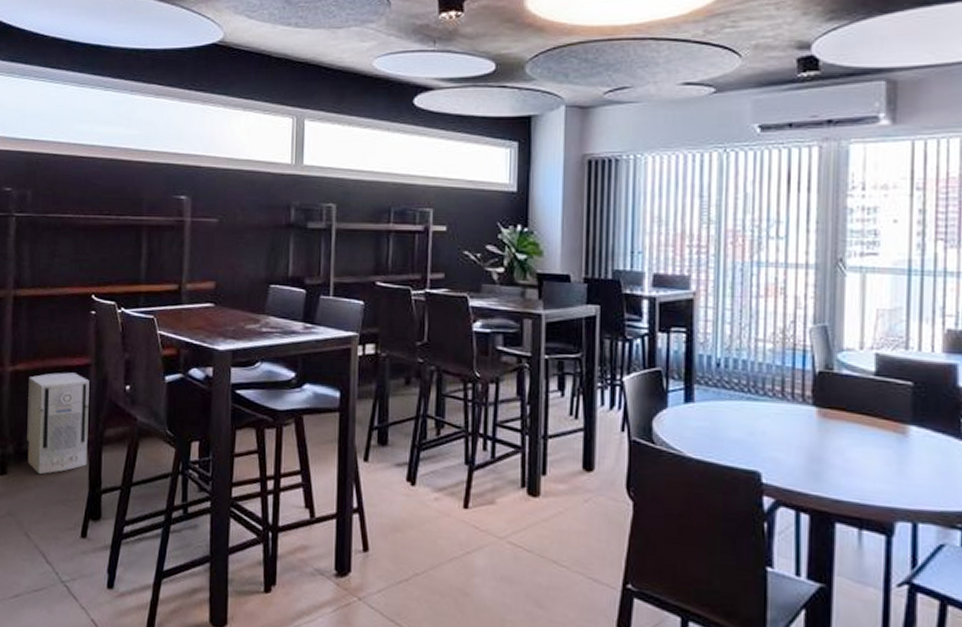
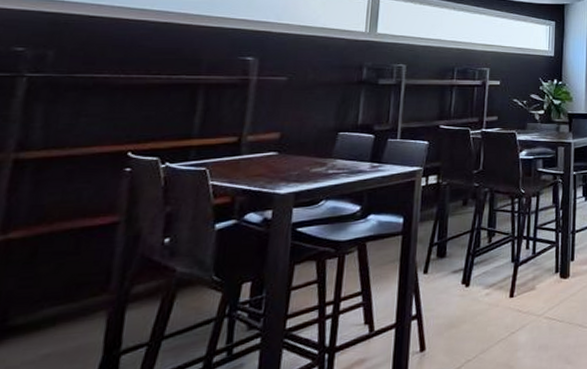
air purifier: present [27,372,90,475] -> none [13,233,116,350]

